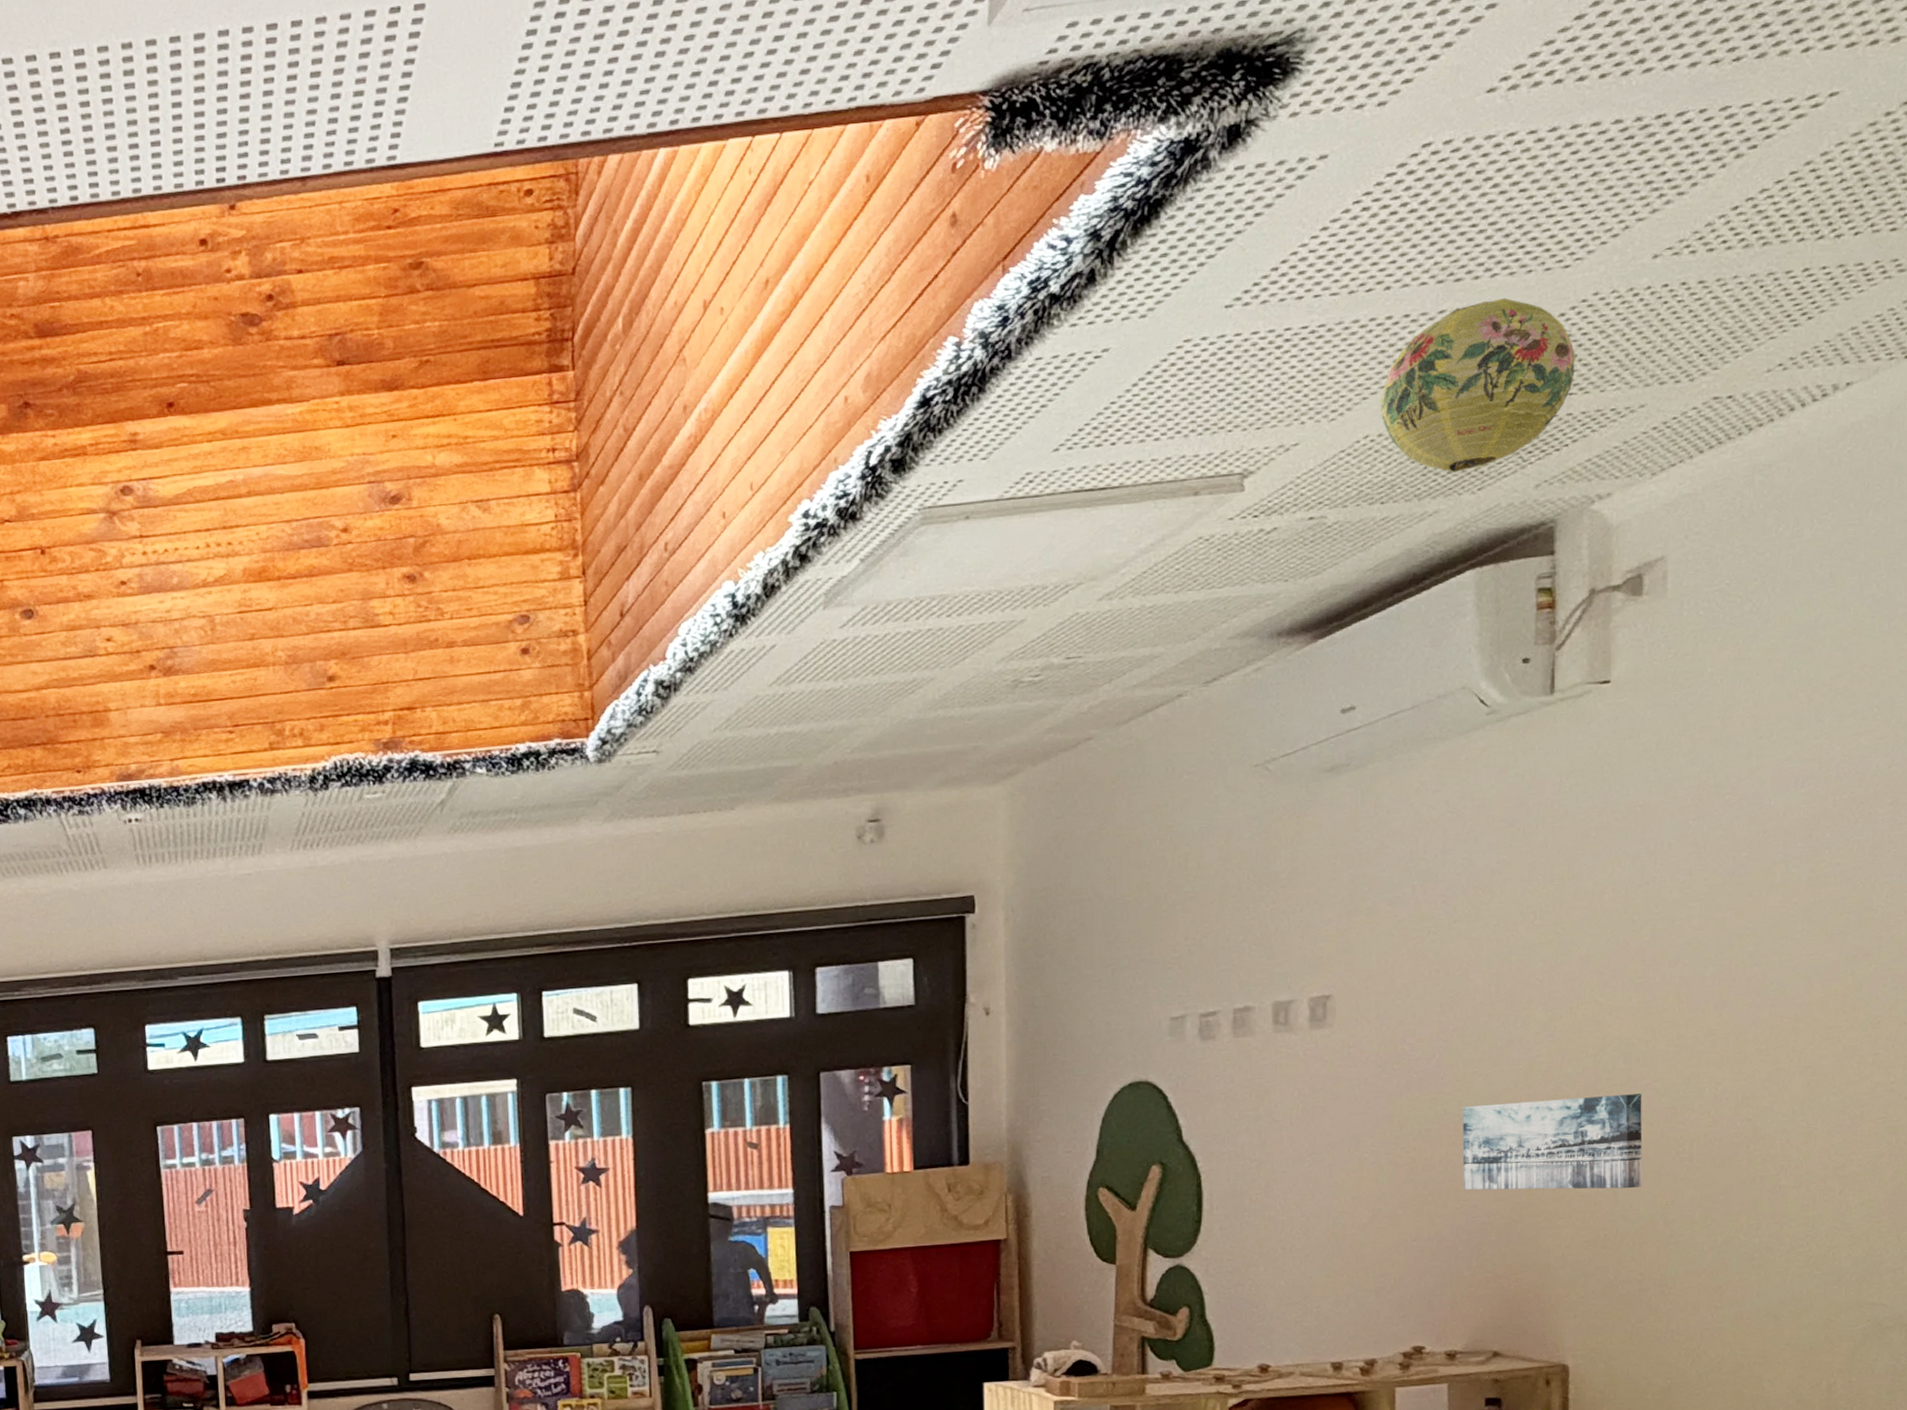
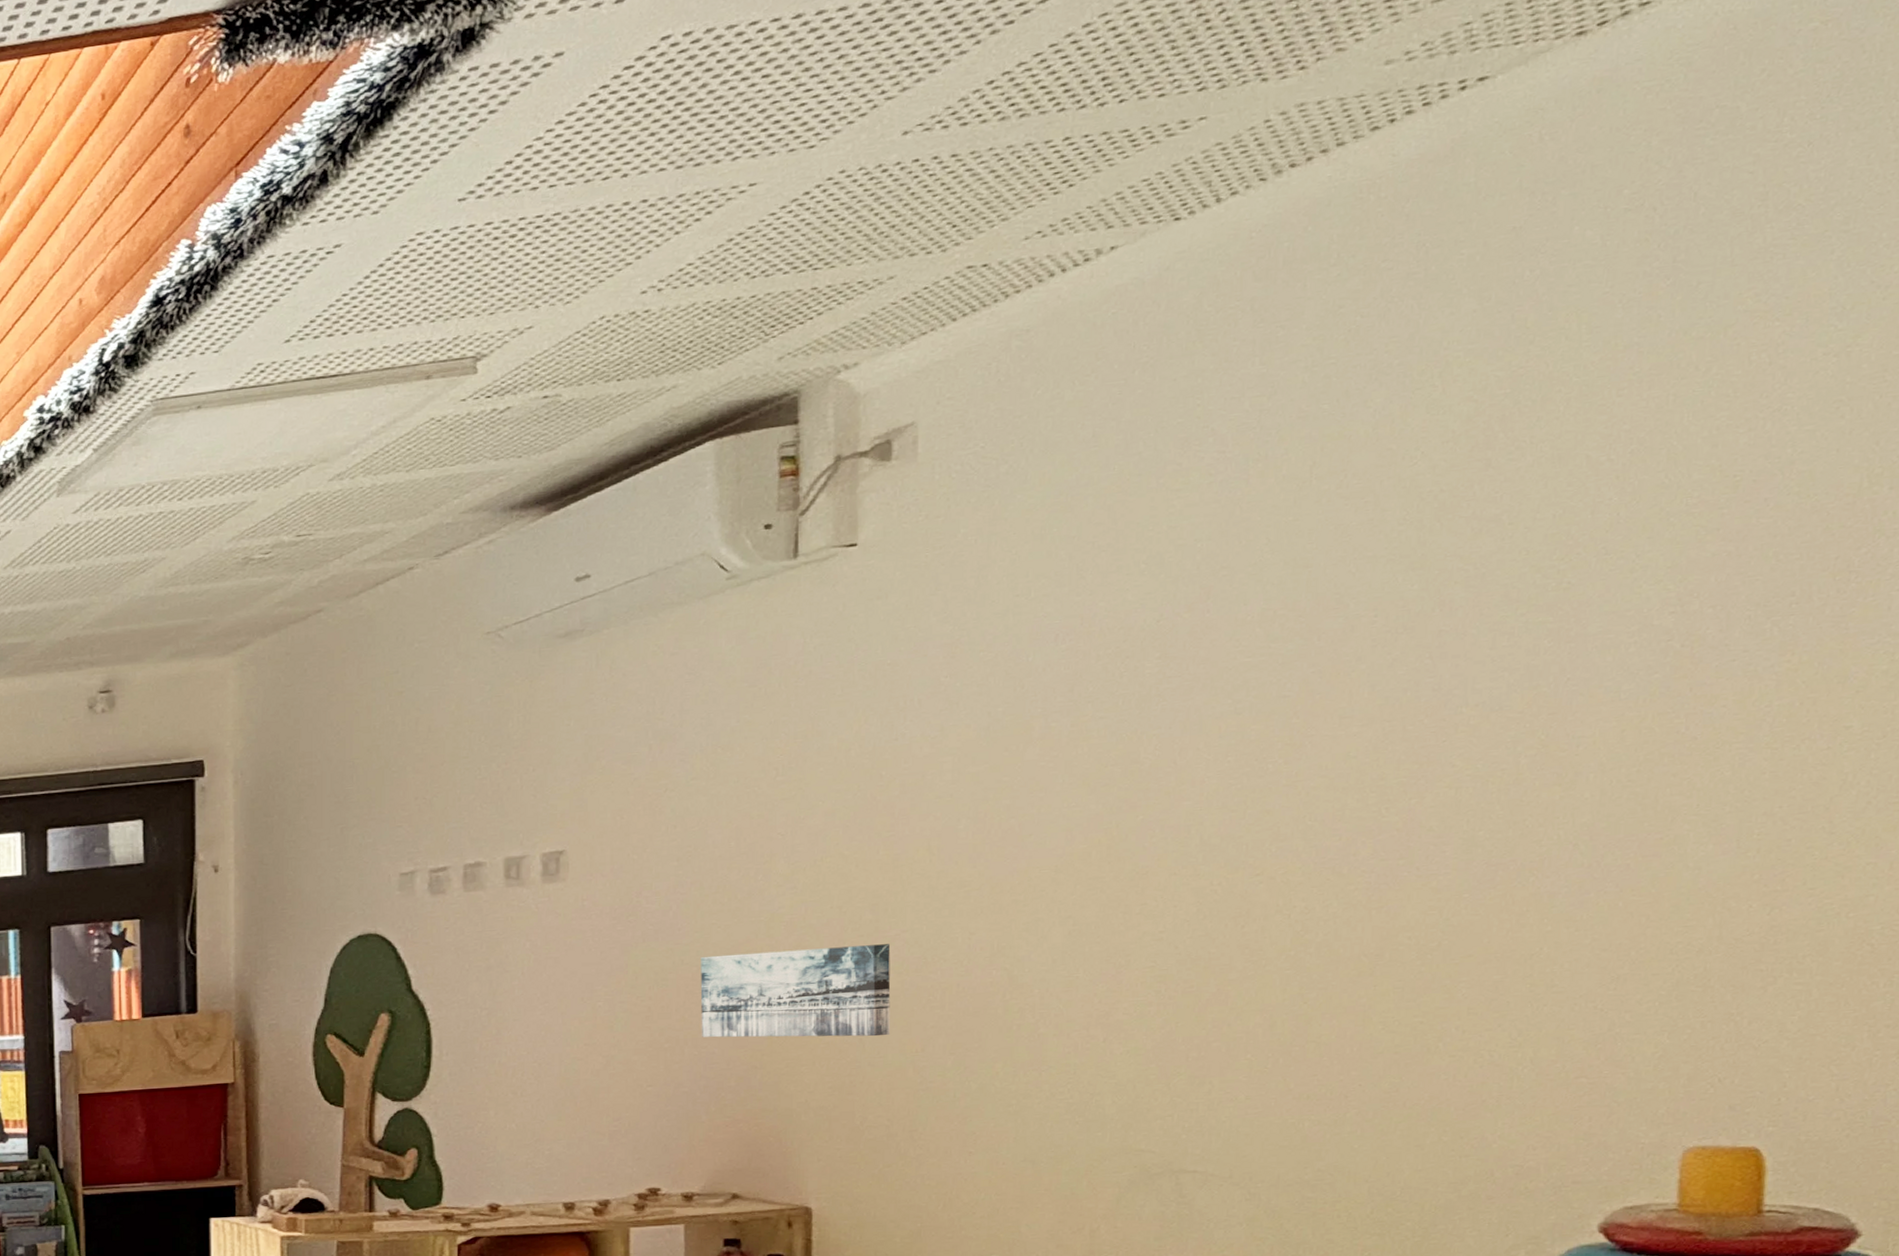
paper lantern: present [1381,297,1576,473] -> none [618,179,821,349]

